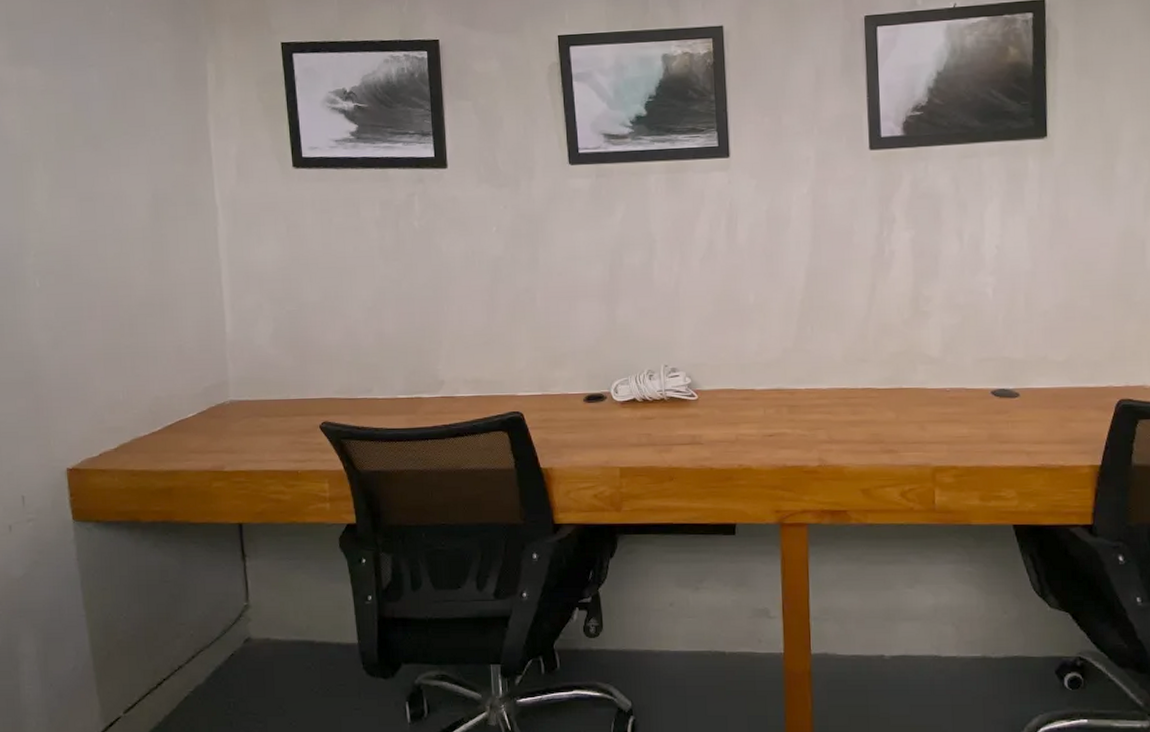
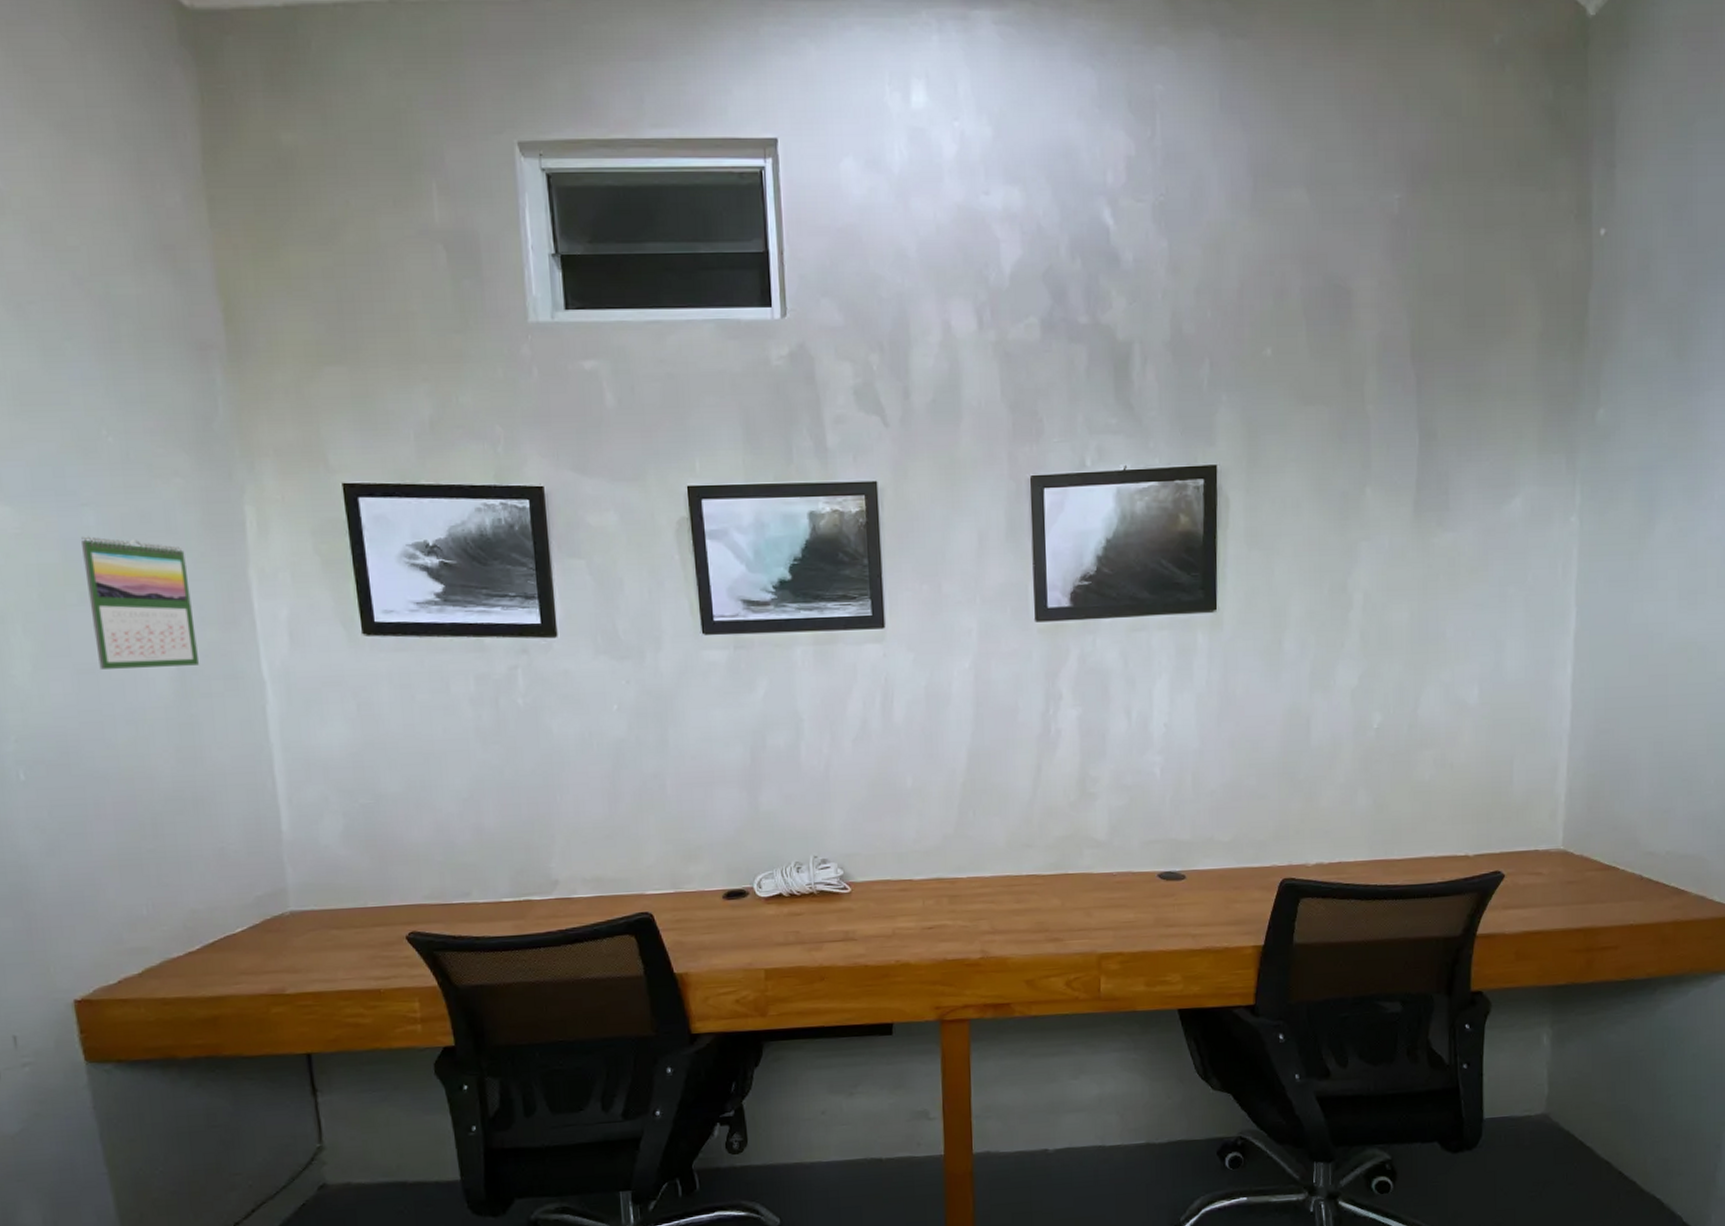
calendar: none [88,91,168,198] -> present [81,536,199,669]

